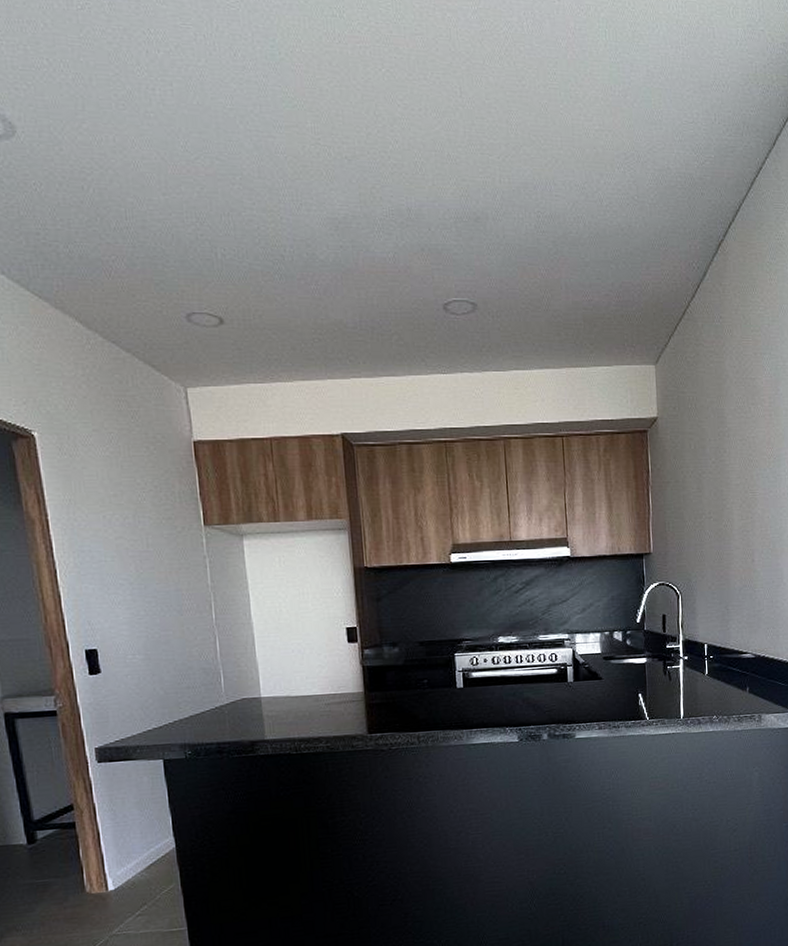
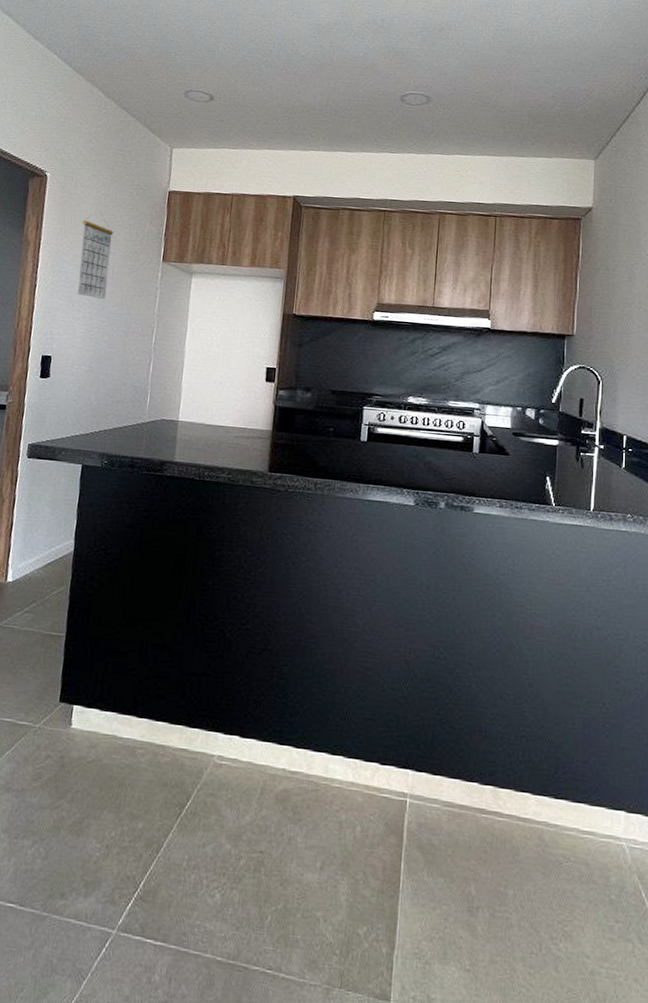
calendar: none [94,473,146,578] -> present [76,211,114,300]

